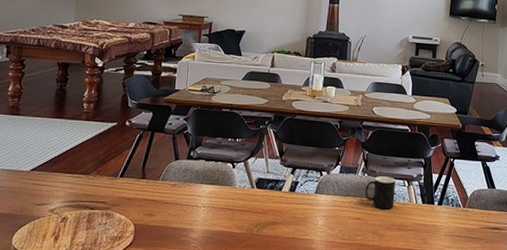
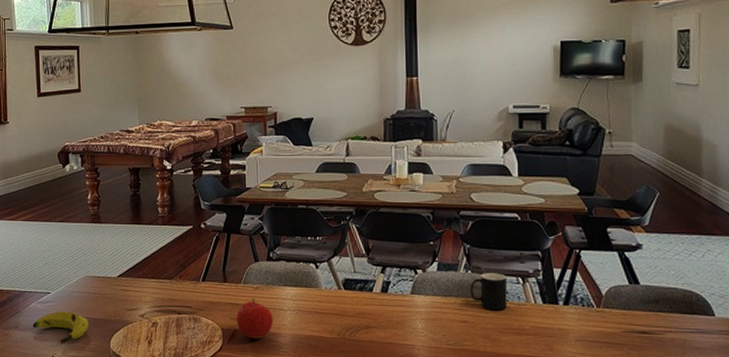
fruit: none [150,194,187,234] -> present [237,297,273,339]

